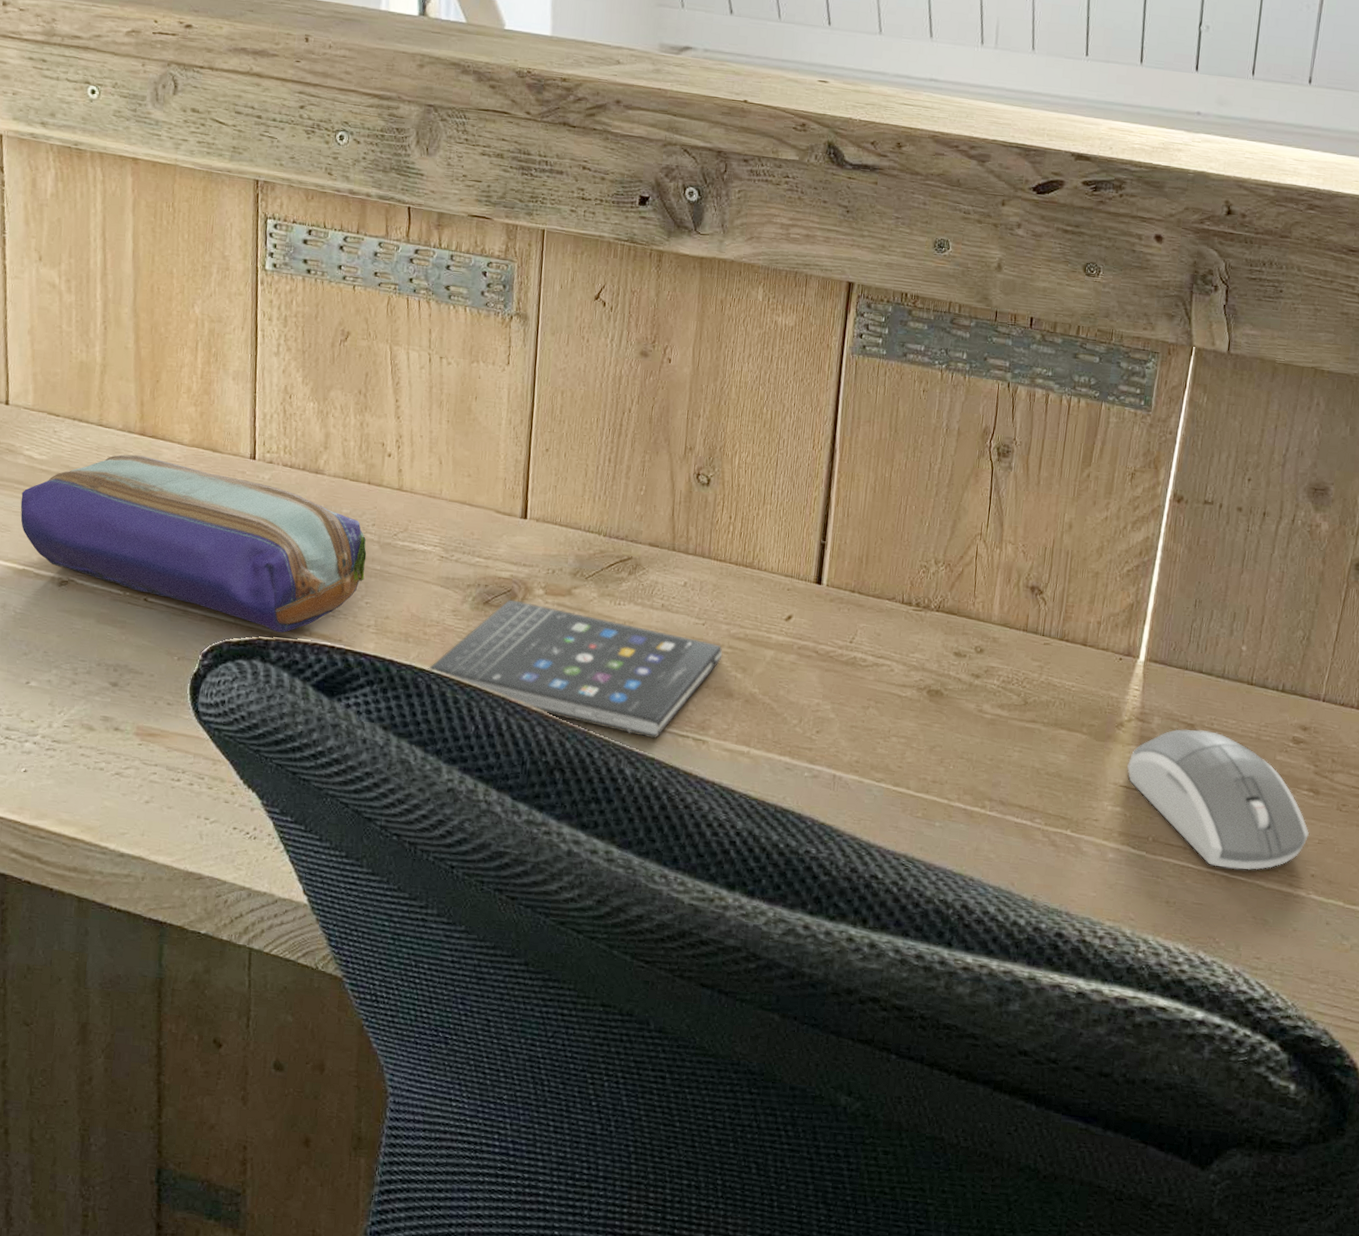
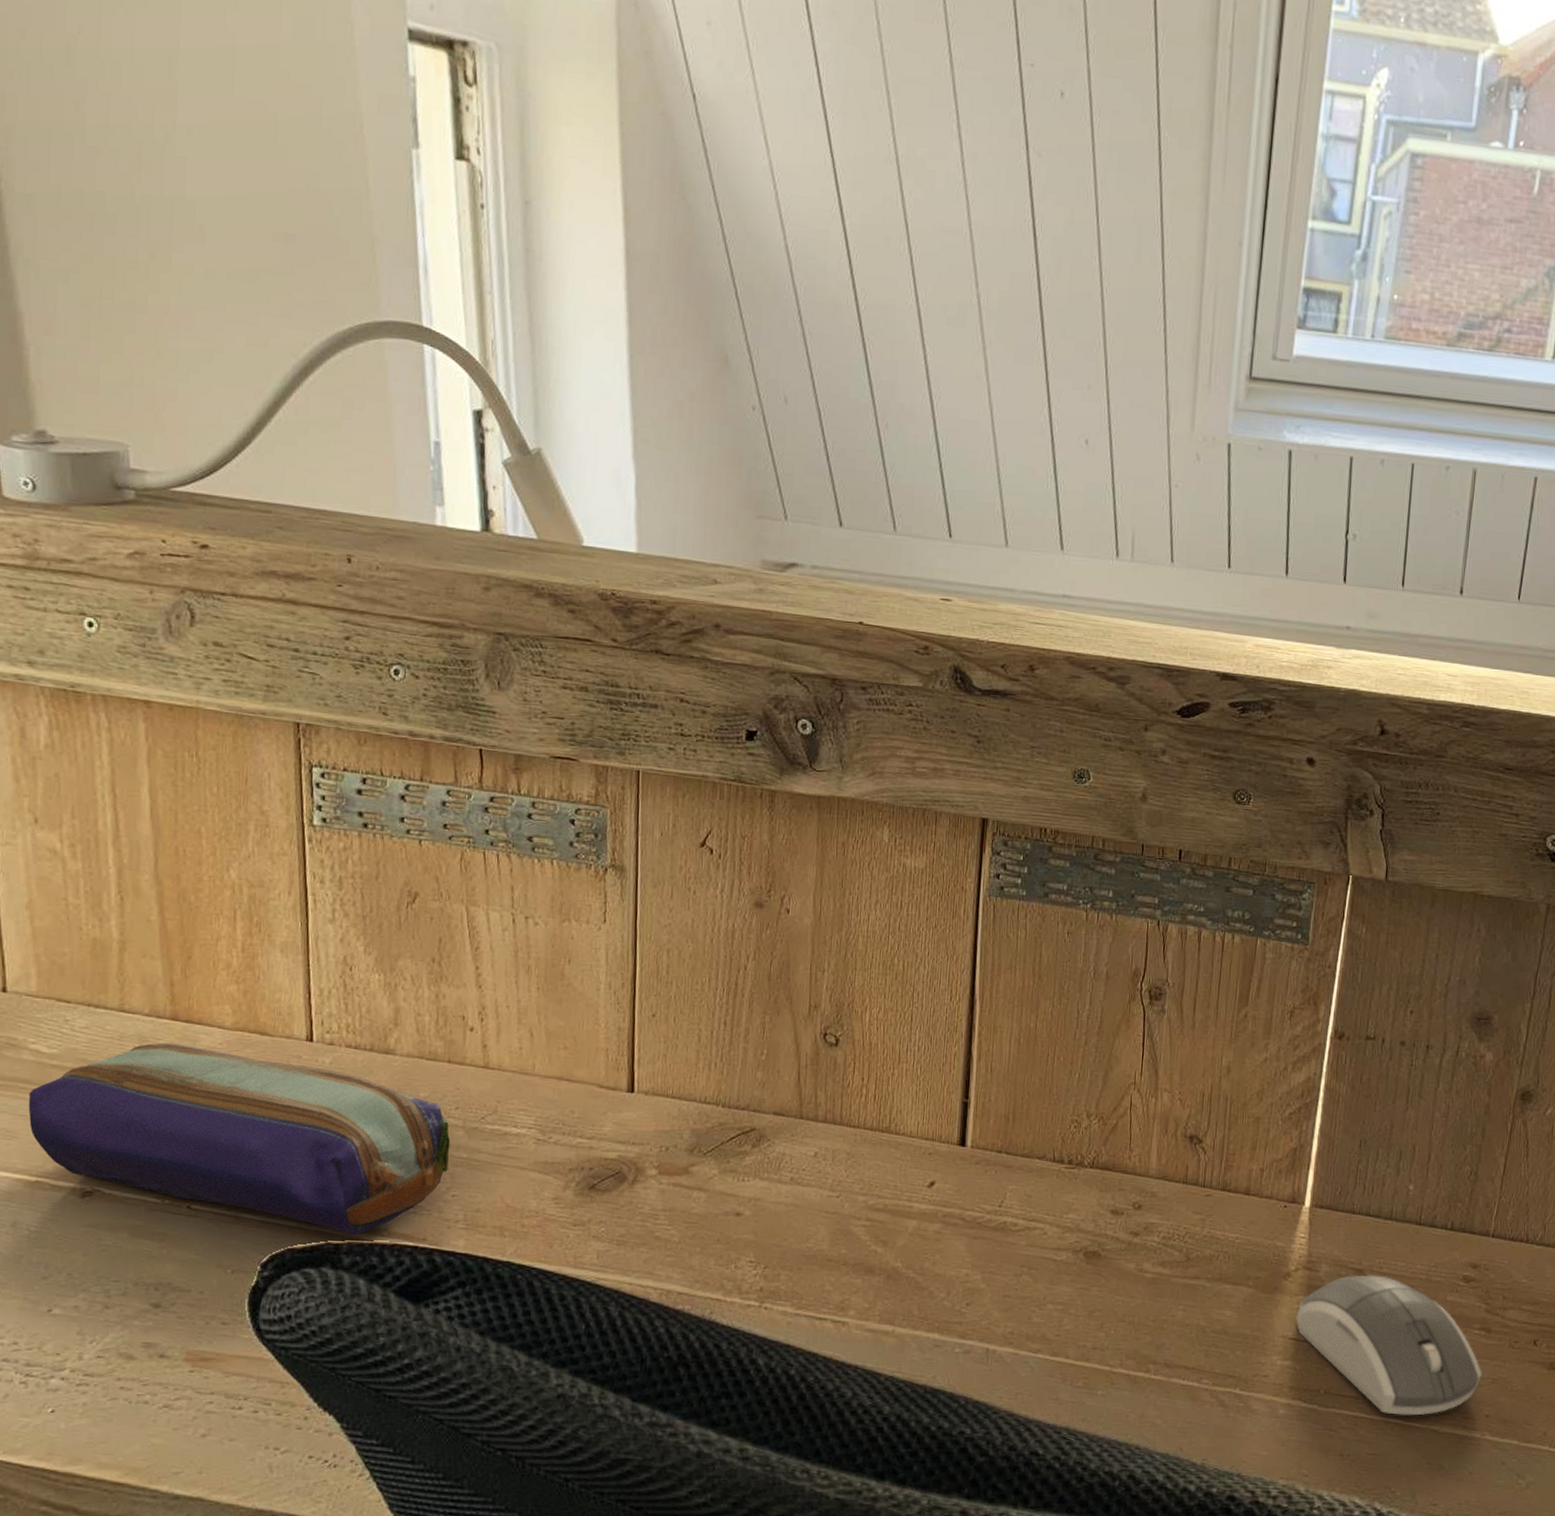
smartphone: present [427,599,723,738] -> none [527,1182,861,1323]

